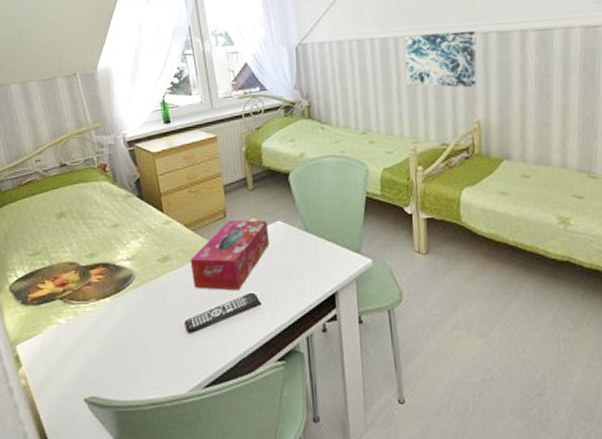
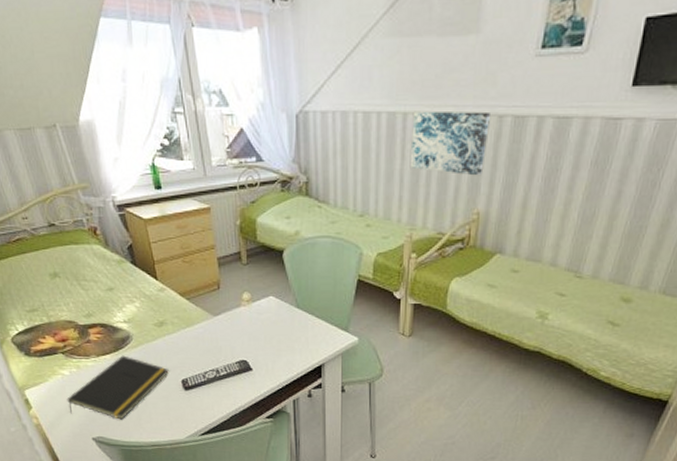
notepad: none [60,297,172,374] -> present [67,355,169,420]
tissue box: present [190,219,270,291] -> none [185,291,262,357]

